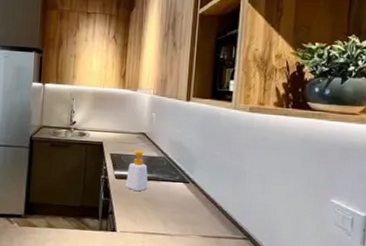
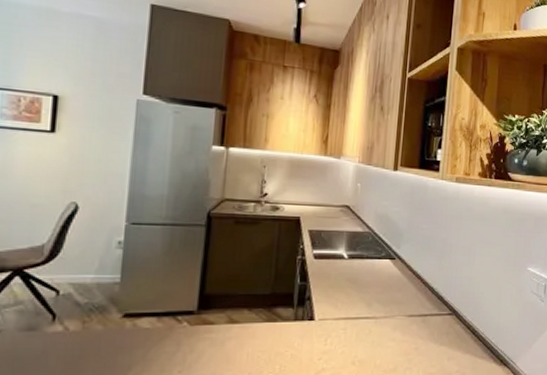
soap bottle: present [126,149,148,192] -> none [326,224,352,272]

